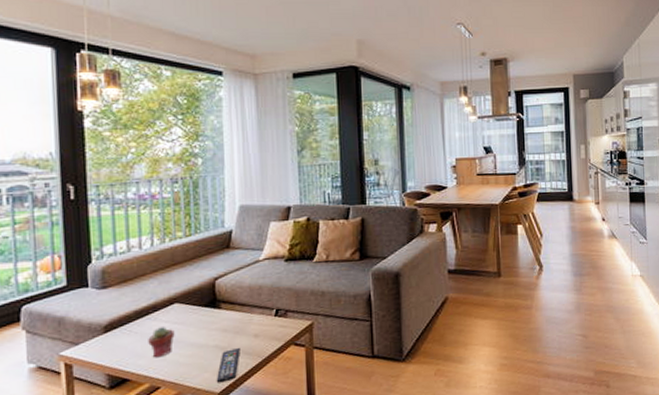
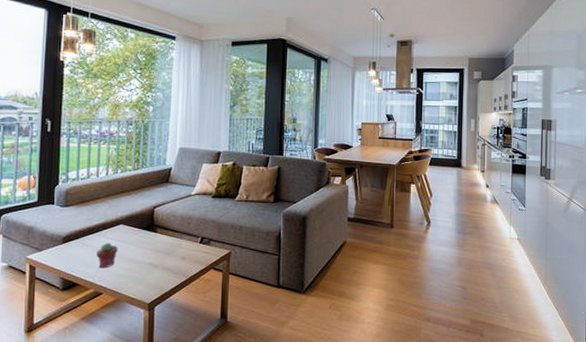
remote control: present [216,347,240,383] -> none [147,266,169,295]

